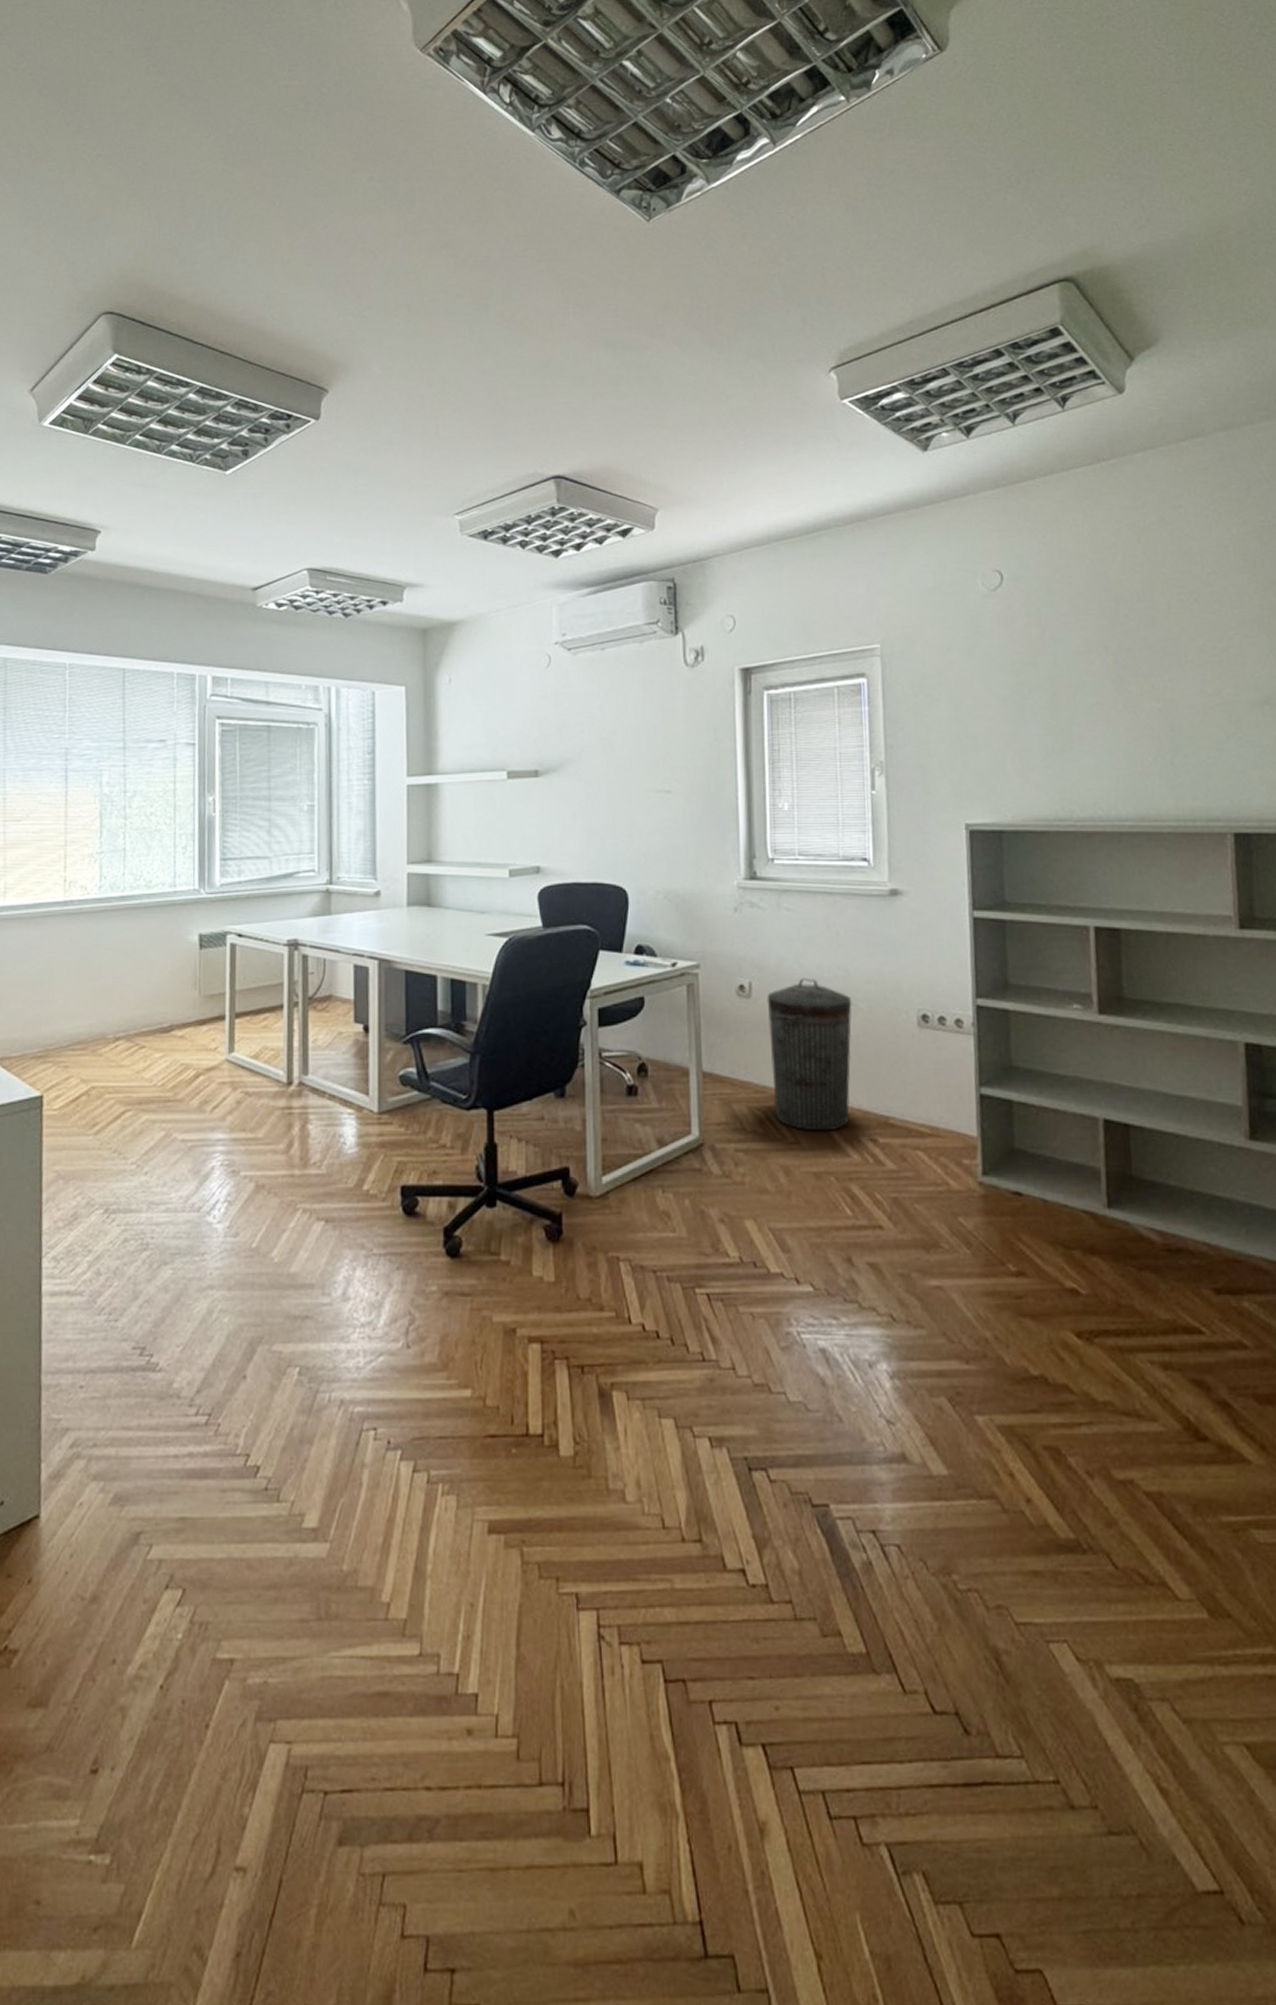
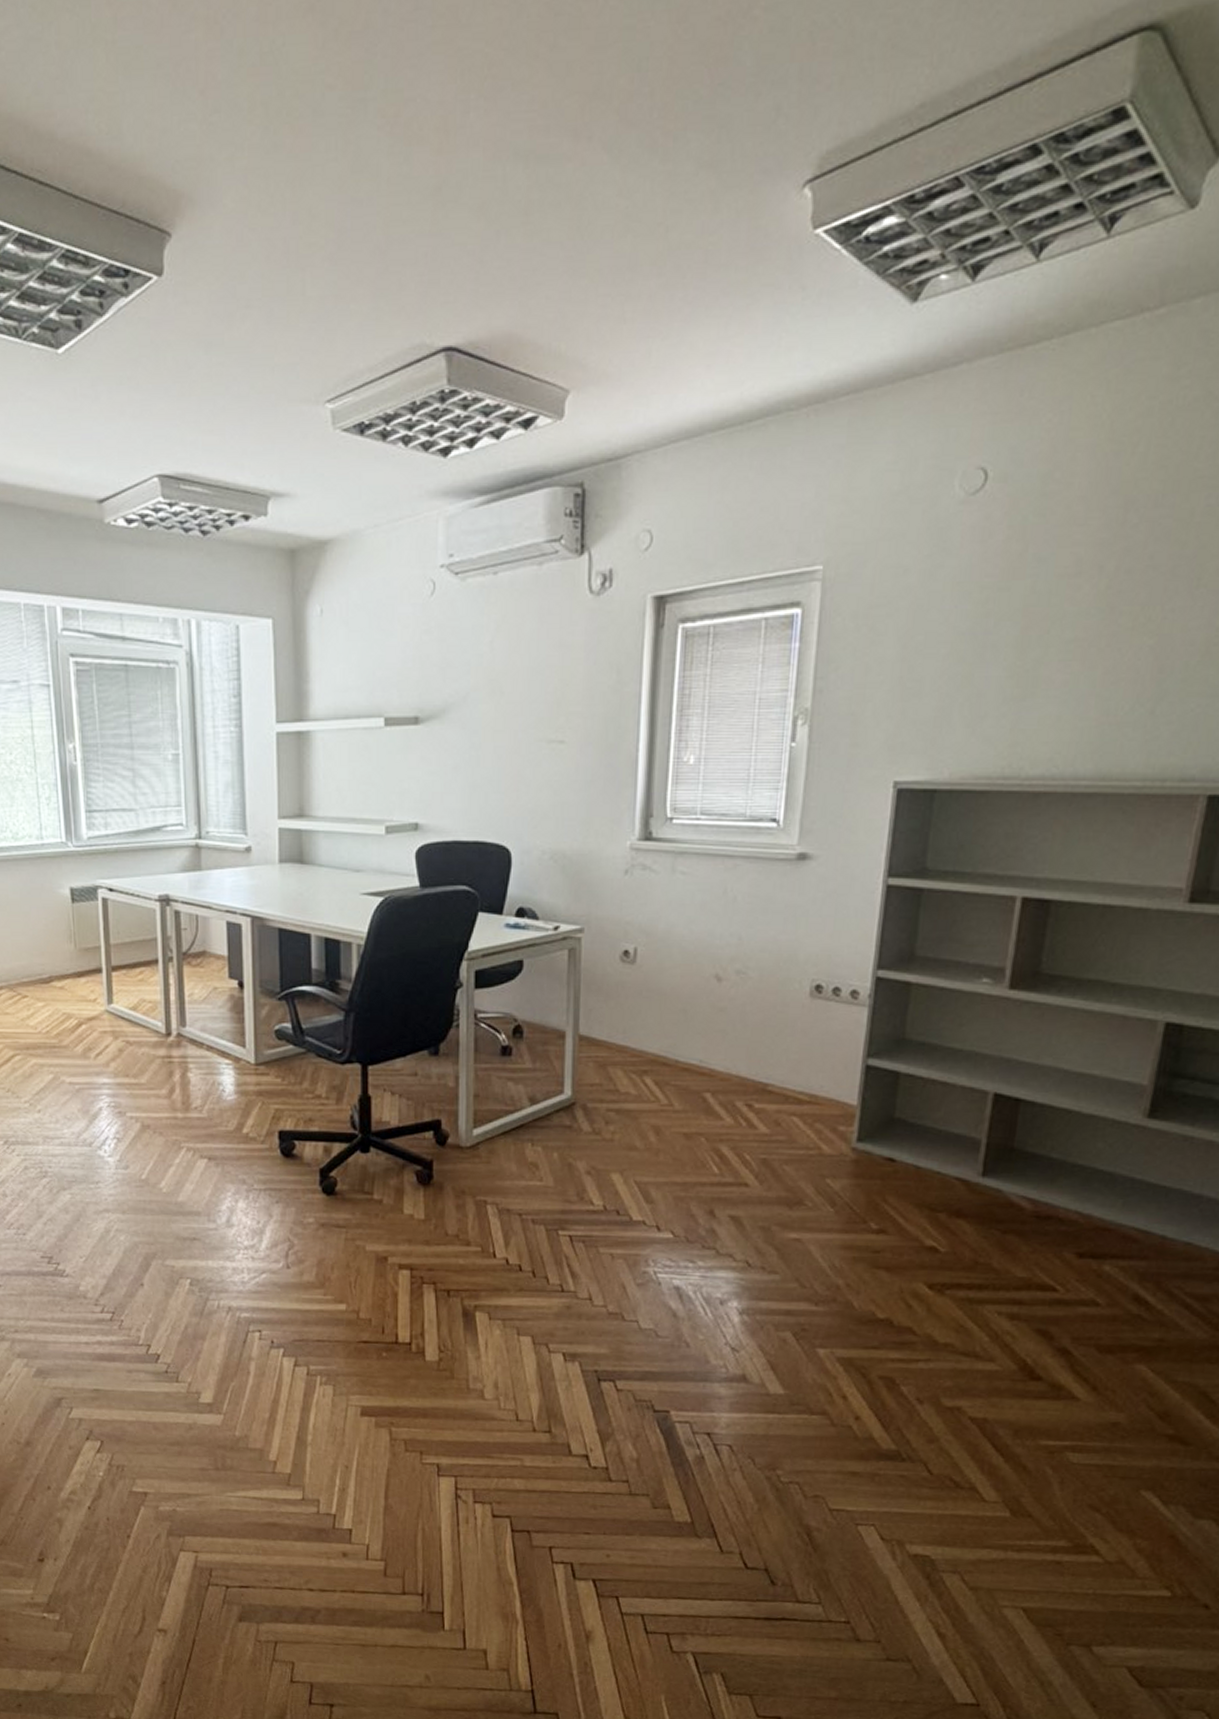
trash can: present [767,978,852,1131] -> none [649,944,743,1096]

